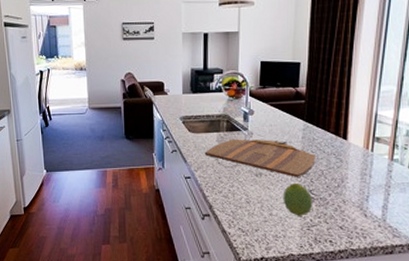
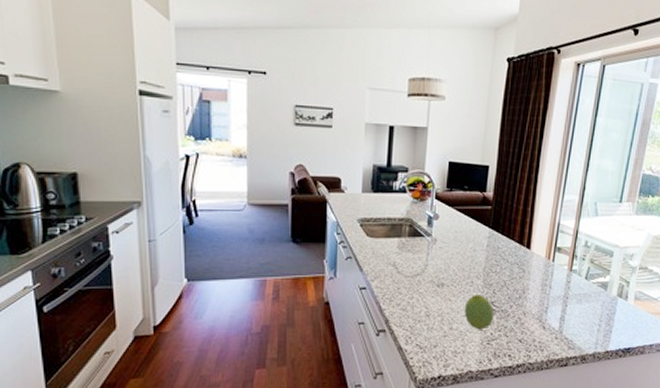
cutting board: present [204,139,316,177] -> none [383,245,499,288]

